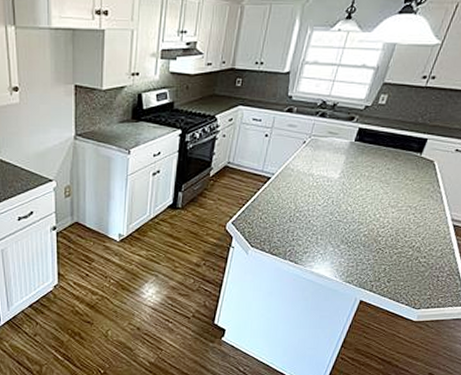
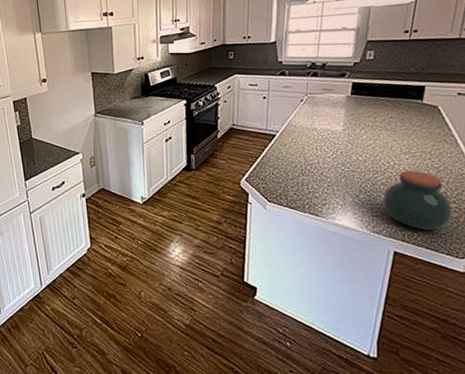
jar: none [360,224,422,282] -> present [383,170,453,230]

